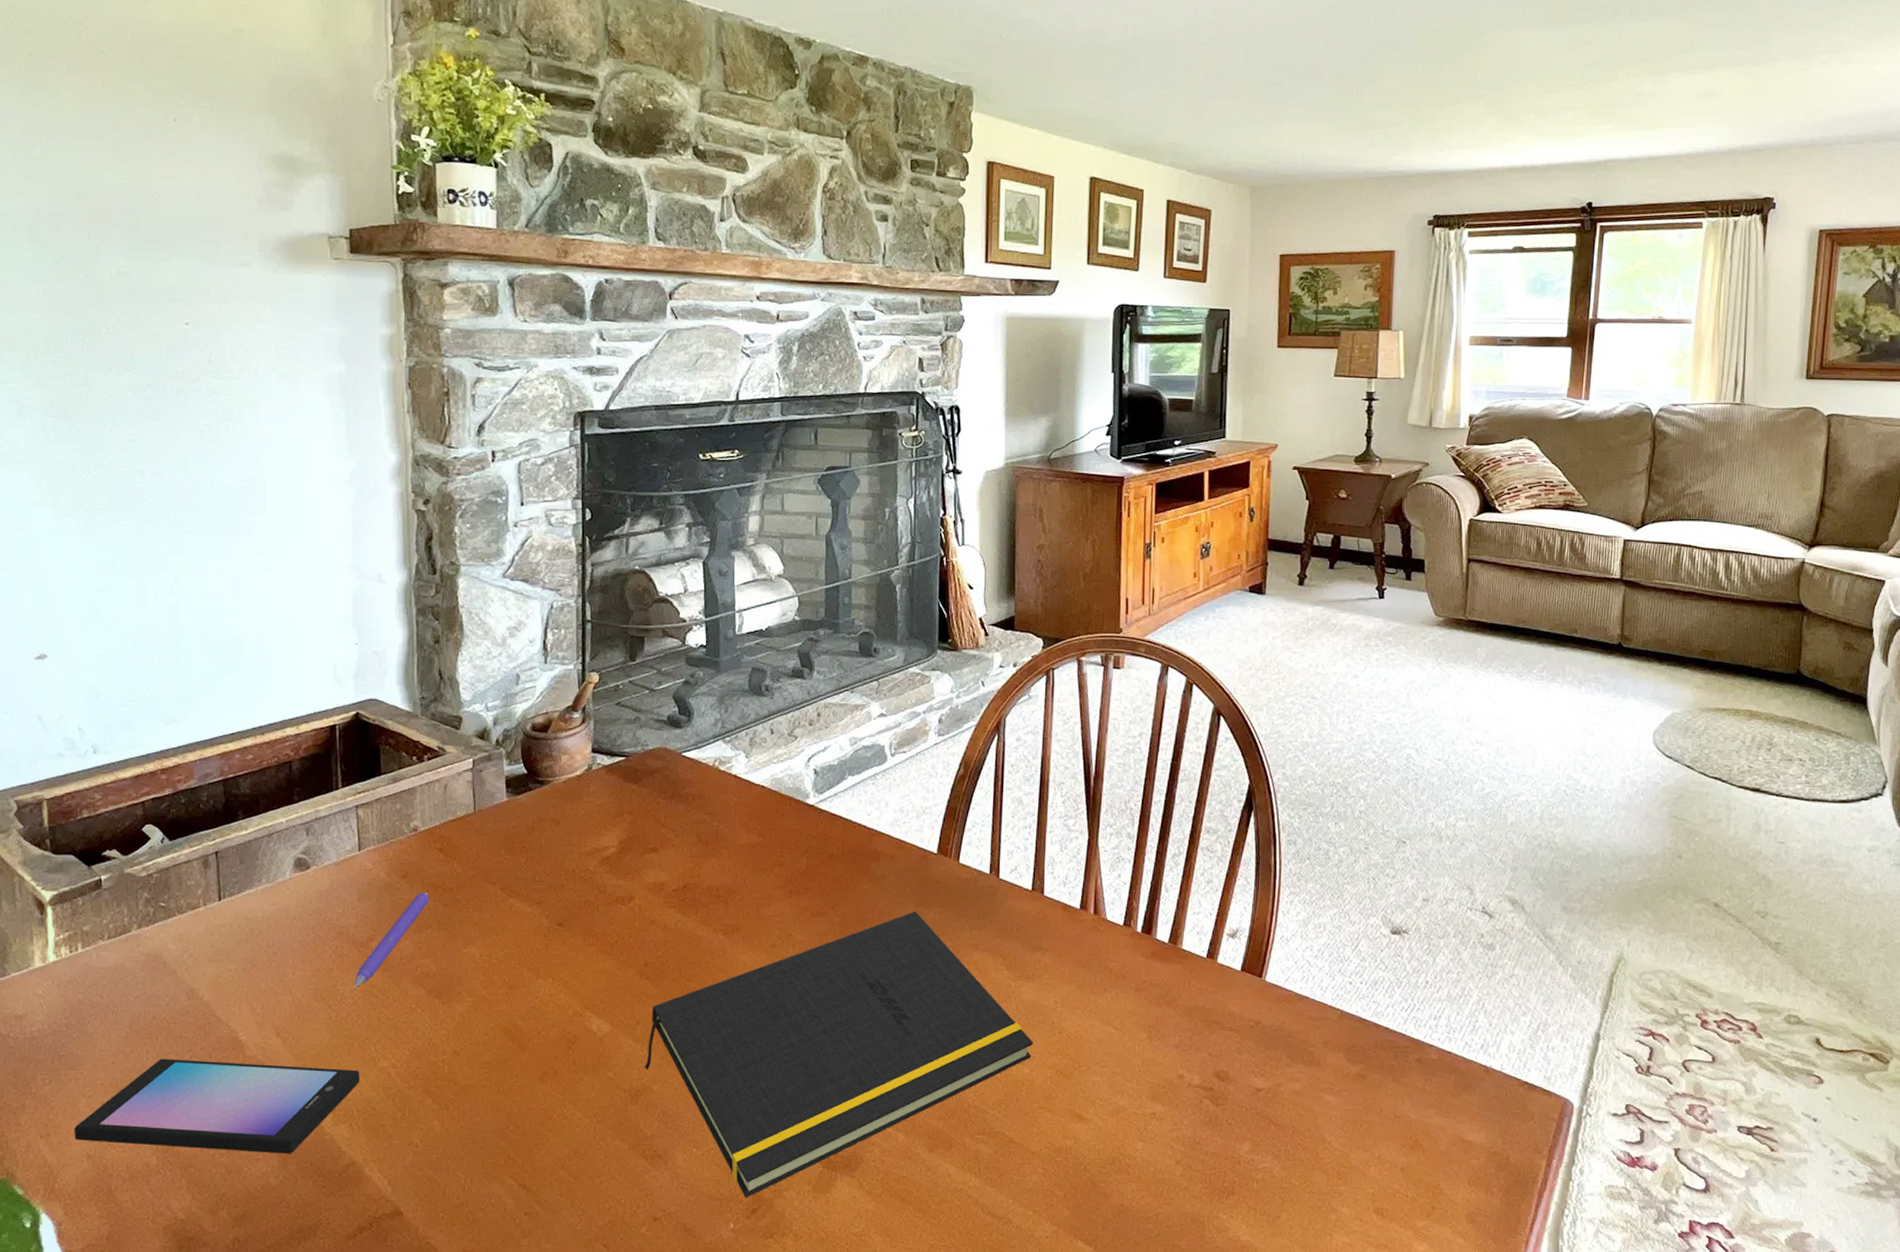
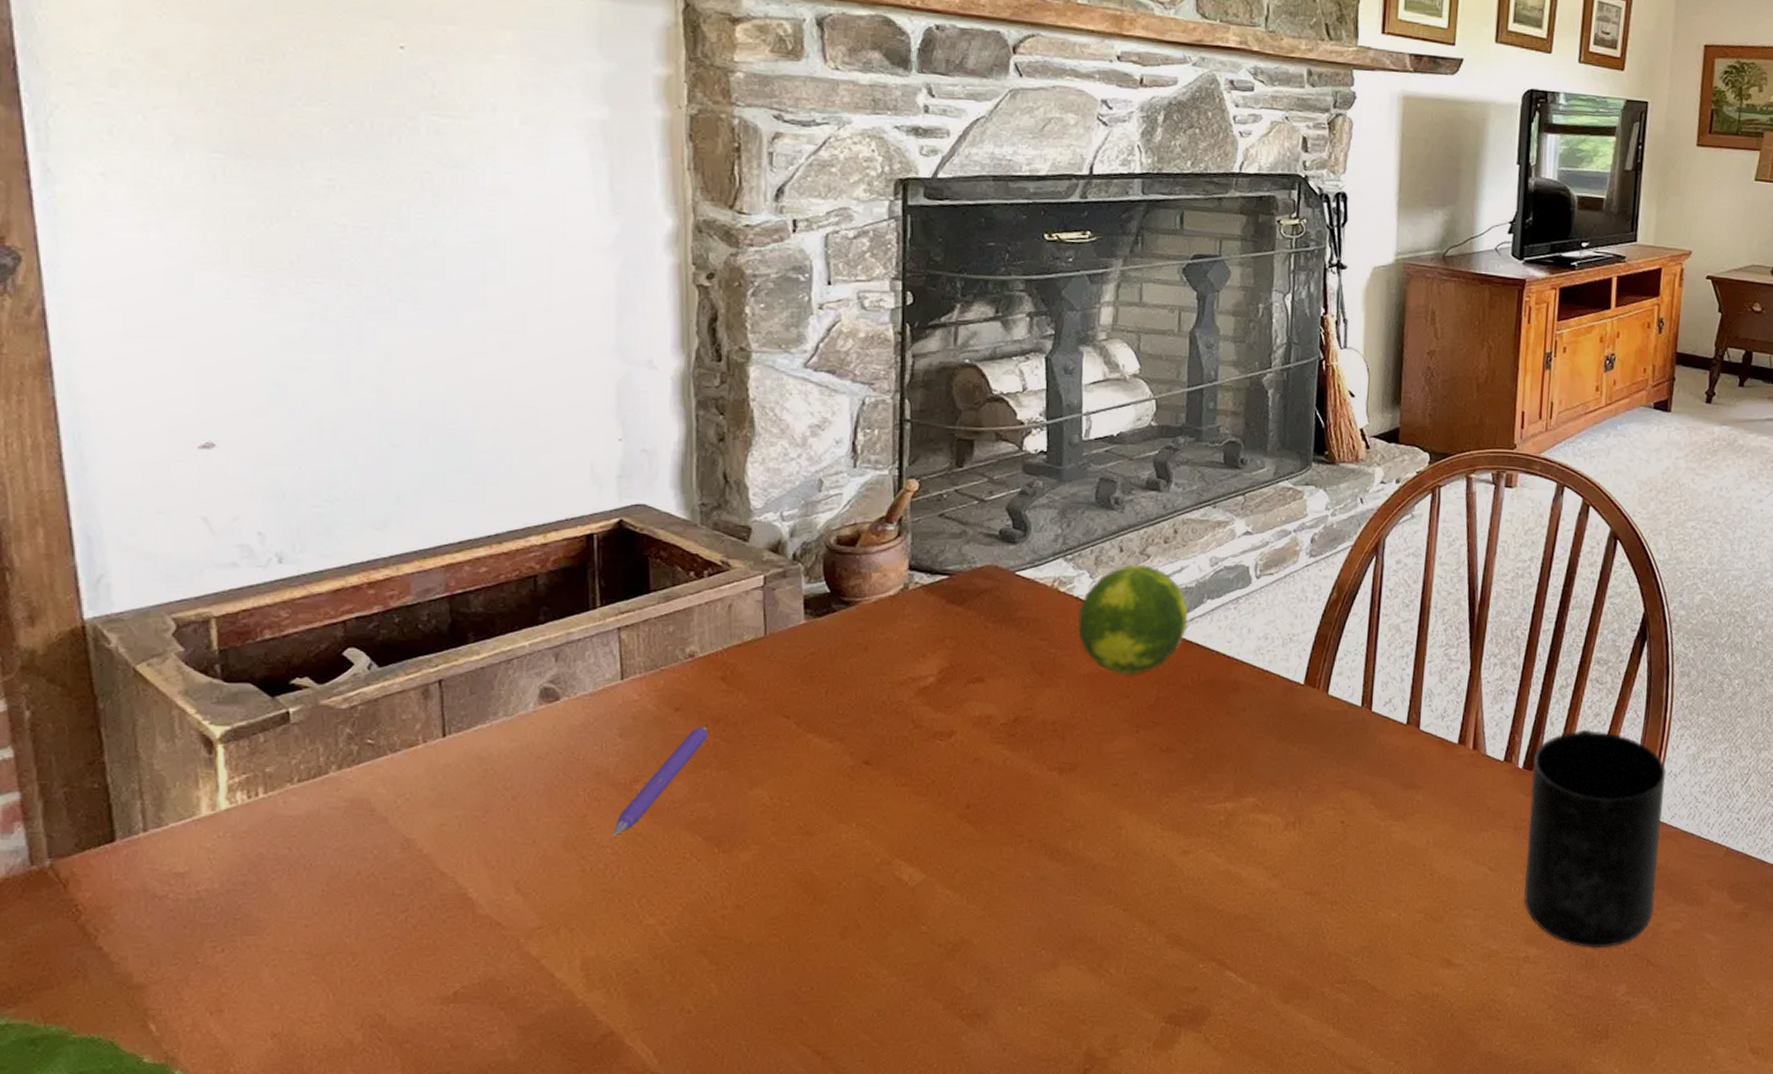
smartphone: present [74,1058,360,1154] -> none [254,920,621,1025]
notepad: present [645,911,1033,1198] -> none [964,746,1402,1058]
fruit: none [736,745,832,845] -> present [1077,564,1189,675]
mug: none [1147,895,1278,1107] -> present [1523,729,1666,948]

